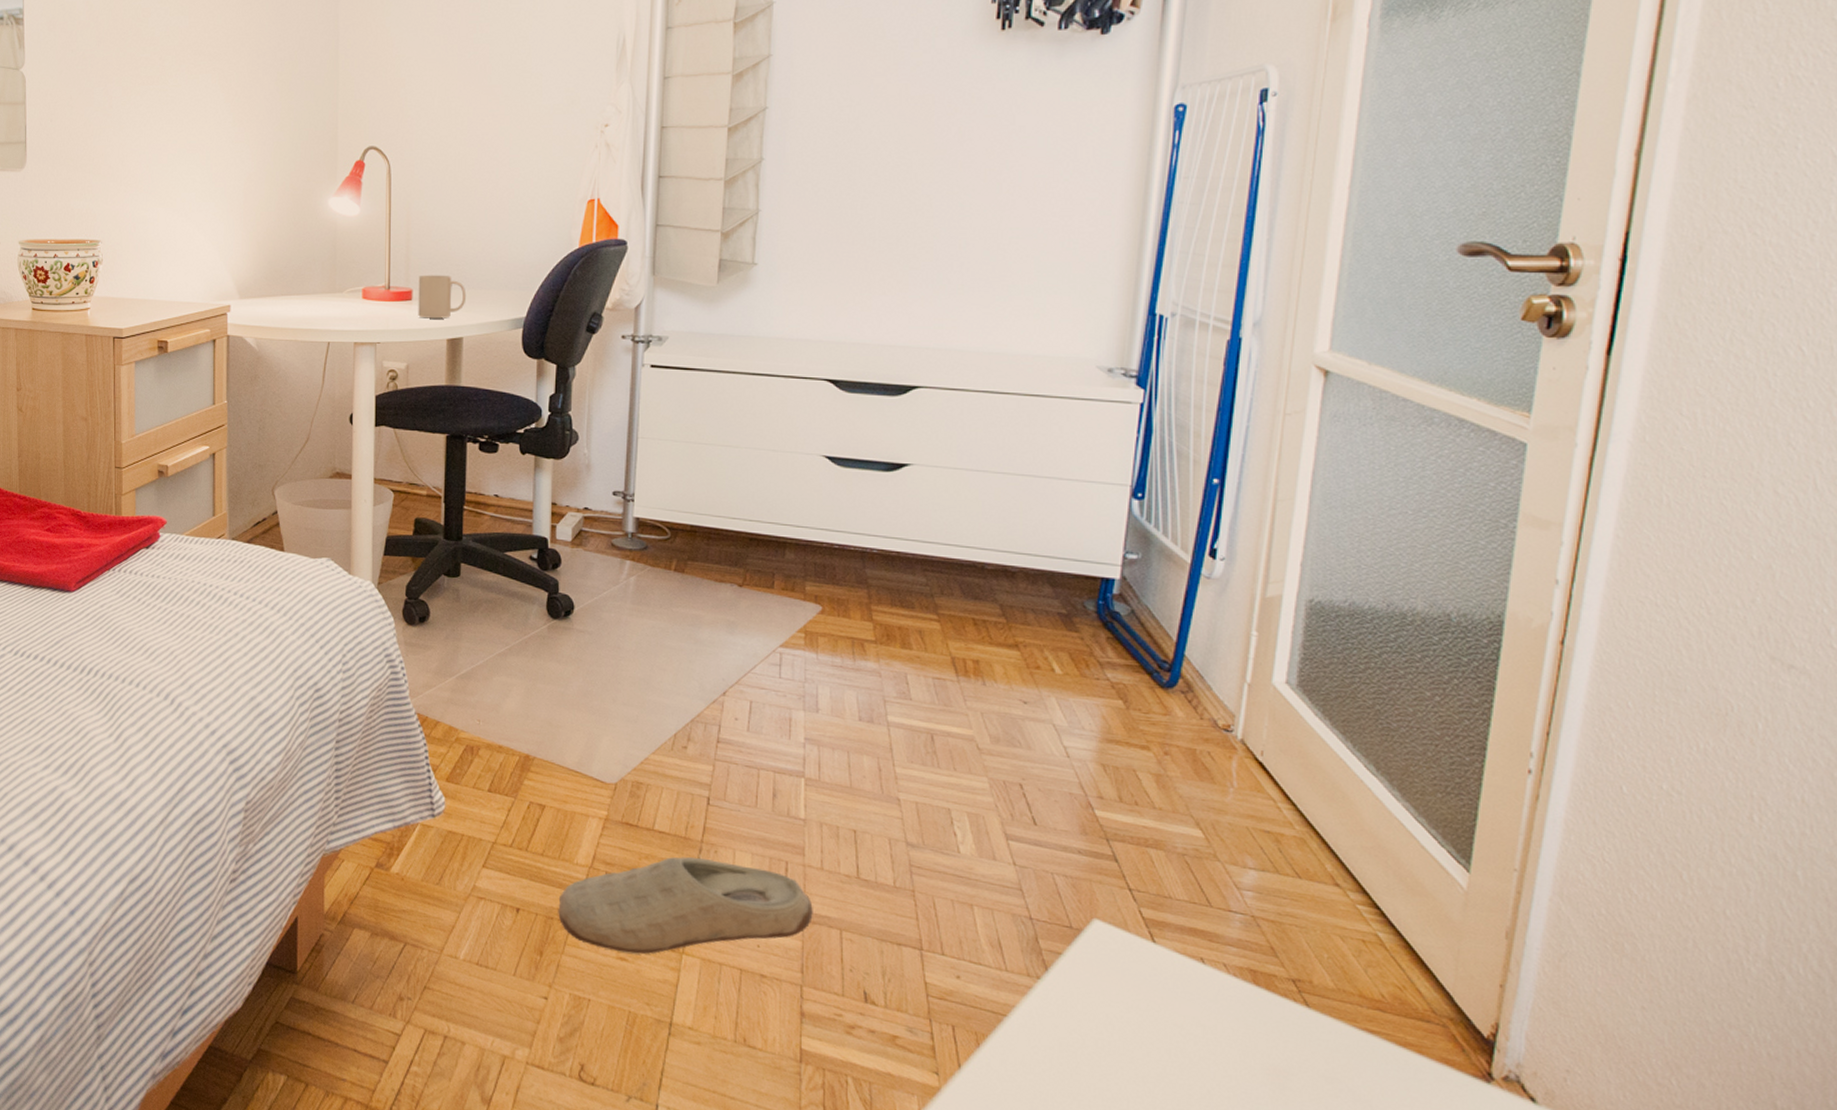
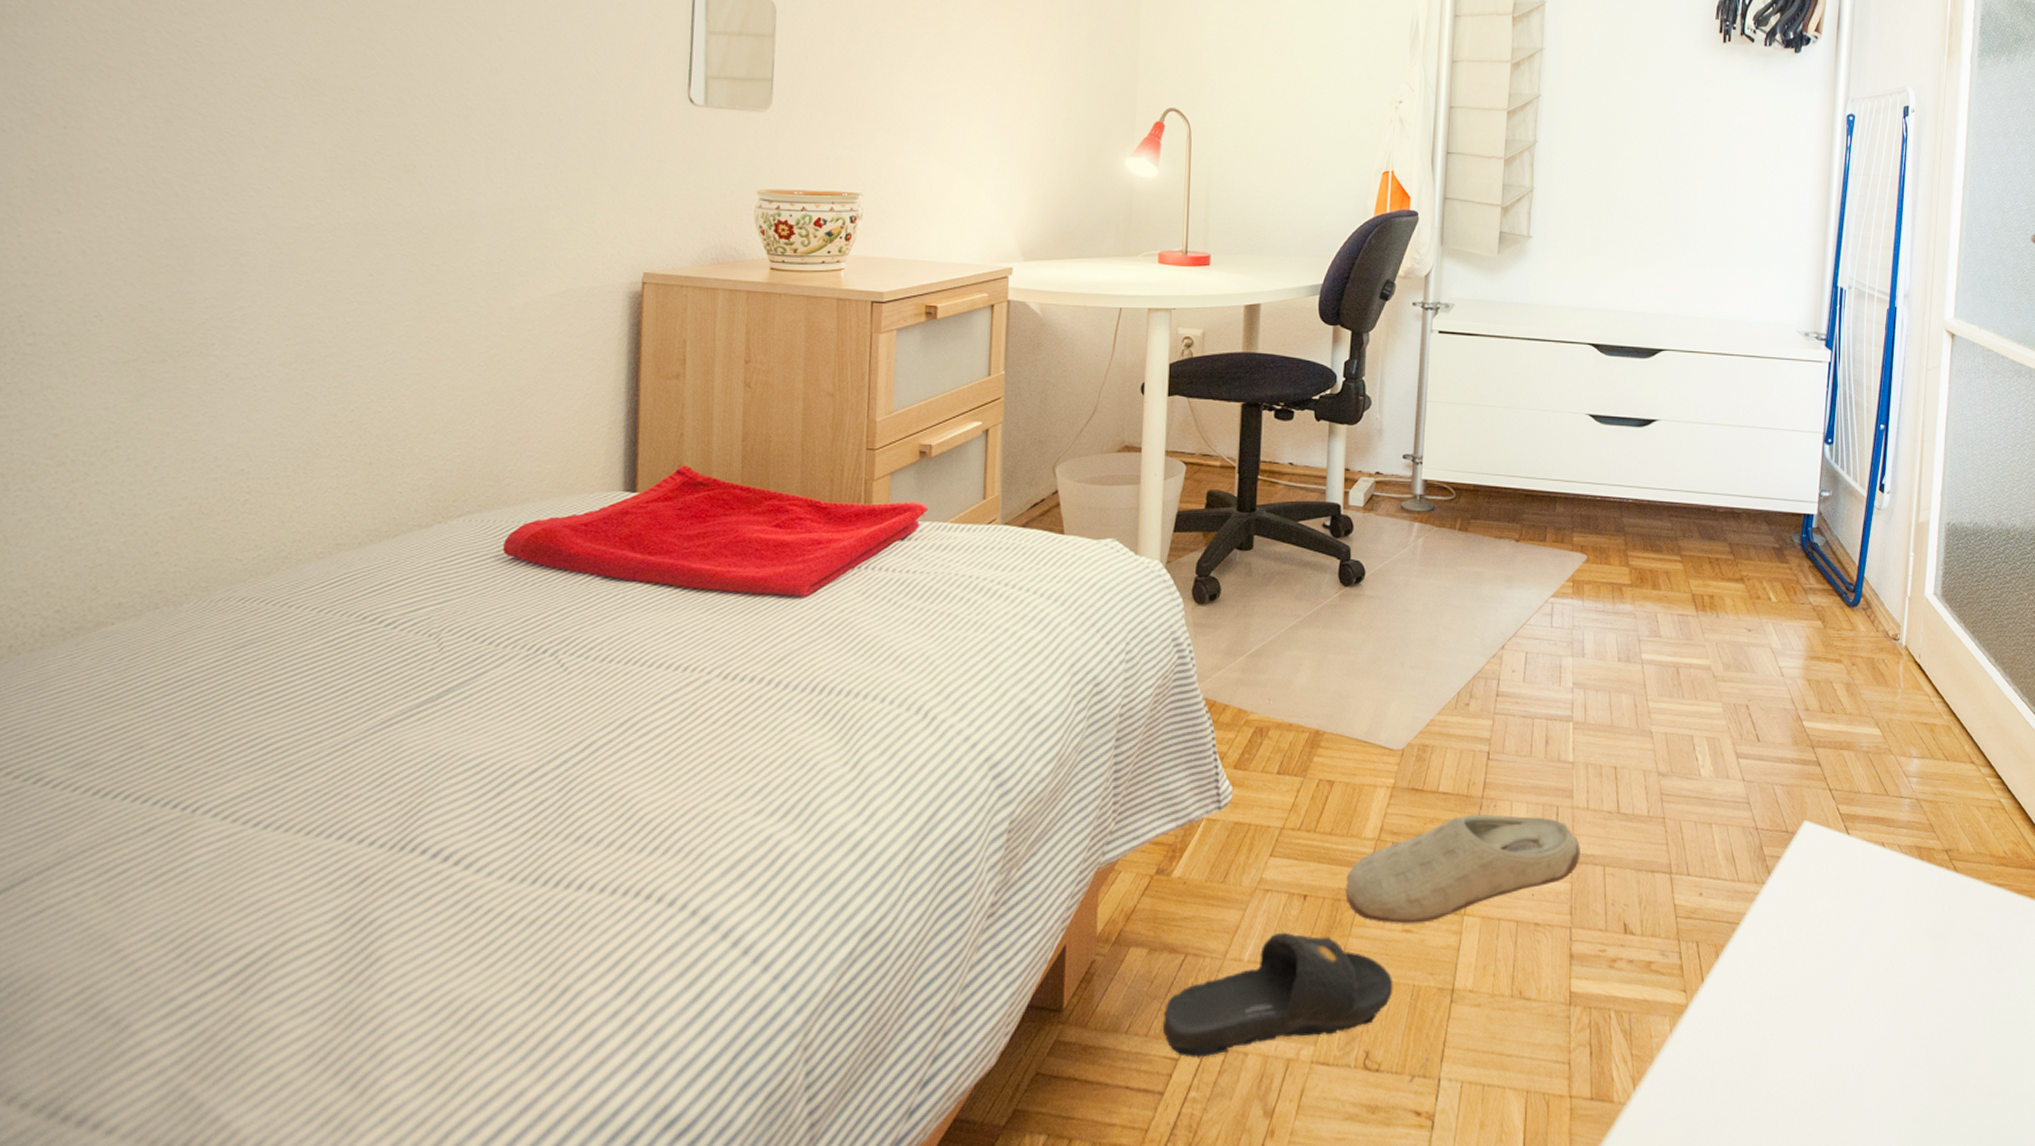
slipper: none [384,938,608,1042] -> present [1161,932,1393,1059]
mug: present [418,275,467,319] -> none [1216,240,1265,285]

